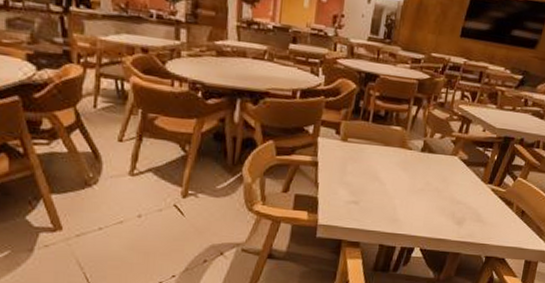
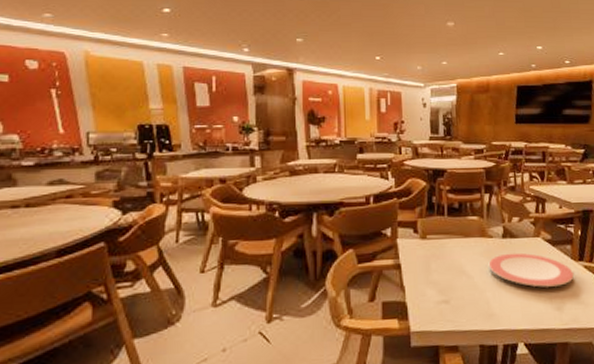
plate: none [402,167,480,204] -> present [488,253,574,287]

